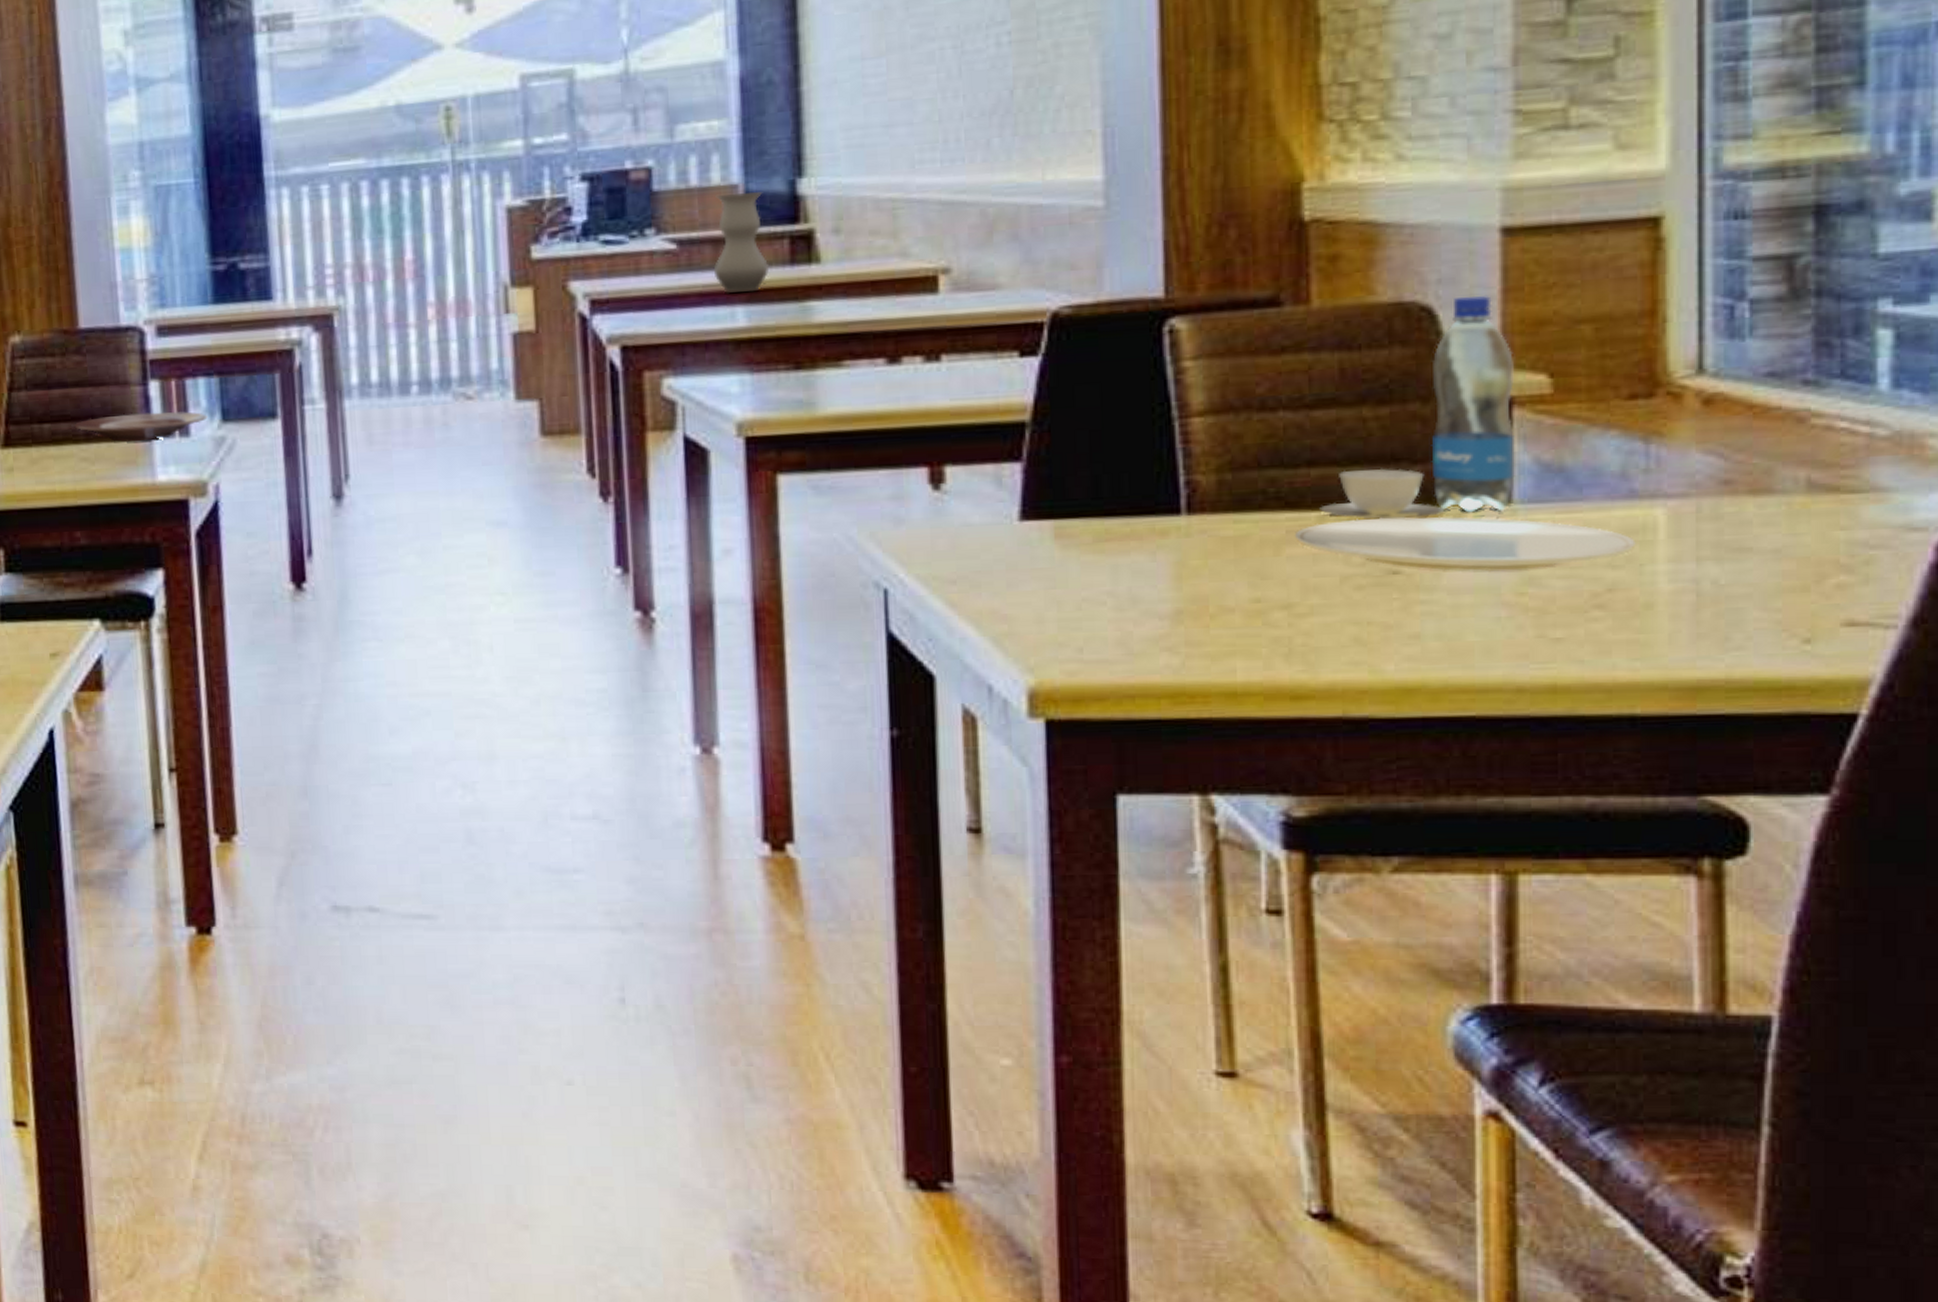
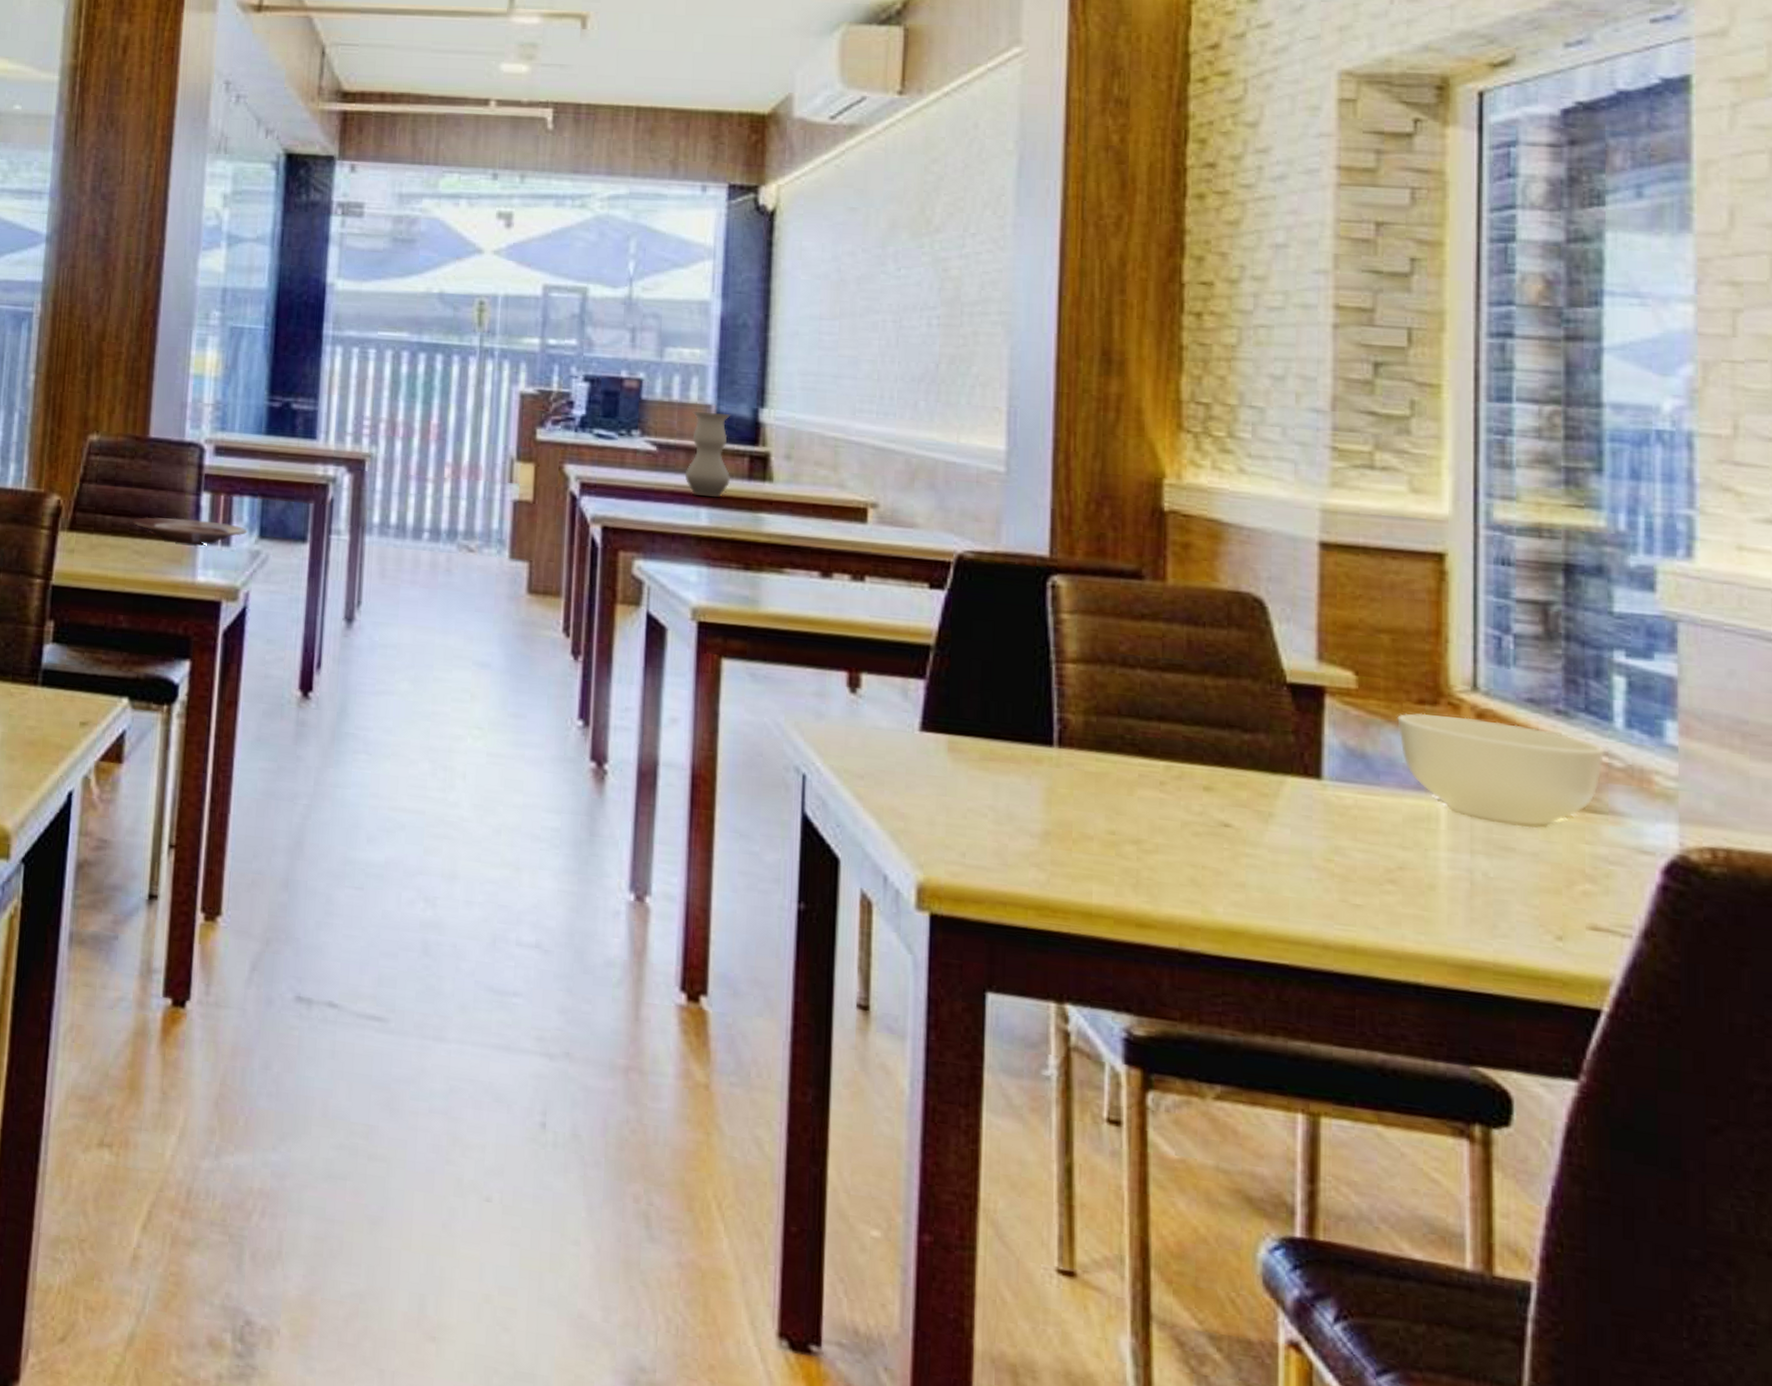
plate: present [1294,517,1636,571] -> none [1145,772,1422,840]
teacup: present [1320,468,1444,519] -> none [1167,728,1267,780]
bottle: present [1431,296,1515,513] -> none [1258,594,1327,784]
bowl: none [1603,405,1866,523] -> present [1397,713,1605,829]

